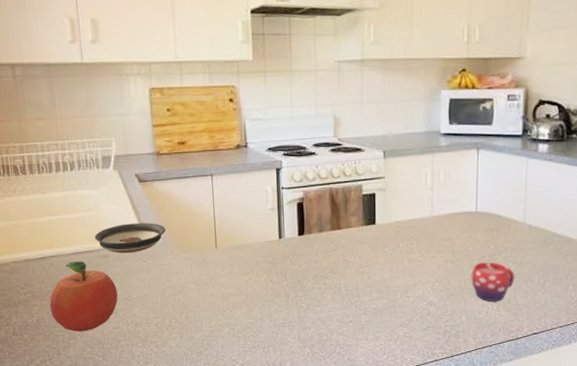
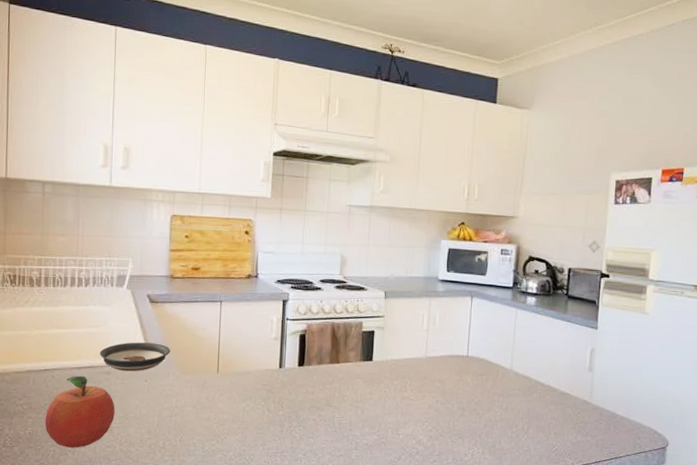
mug: present [471,244,515,301] -> none [459,388,501,445]

